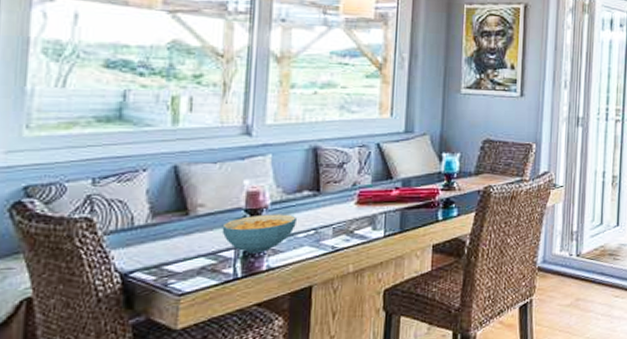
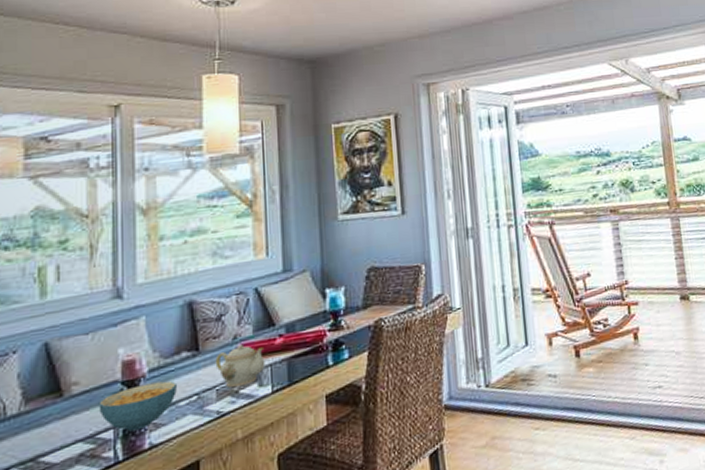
teapot: none [334,192,381,228] -> present [215,345,265,388]

